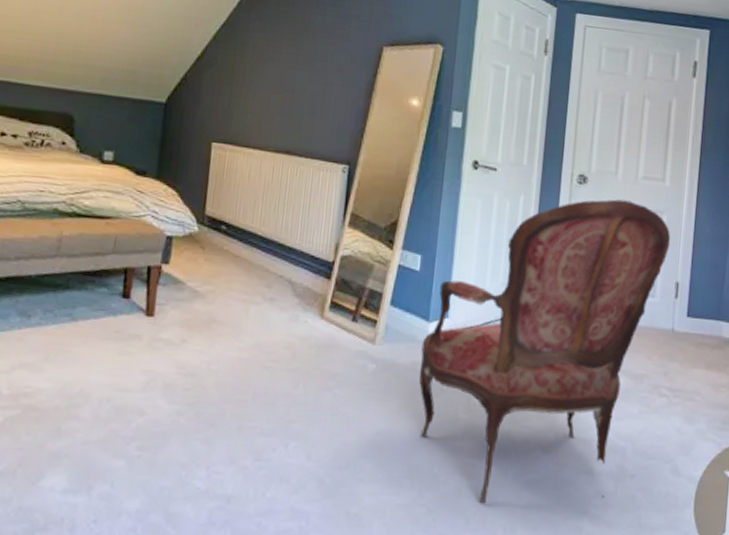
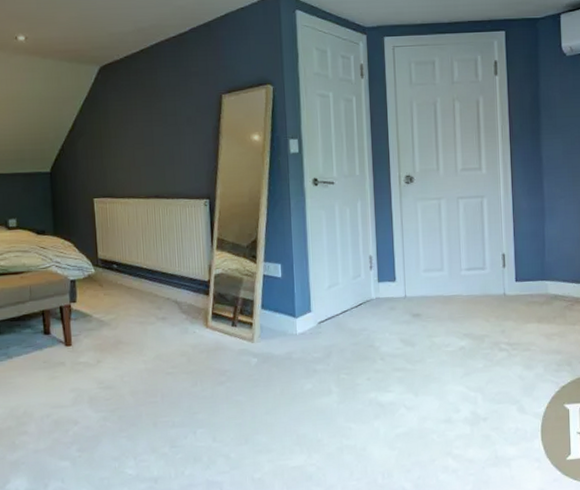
armchair: present [419,199,671,503] -> none [292,191,493,457]

